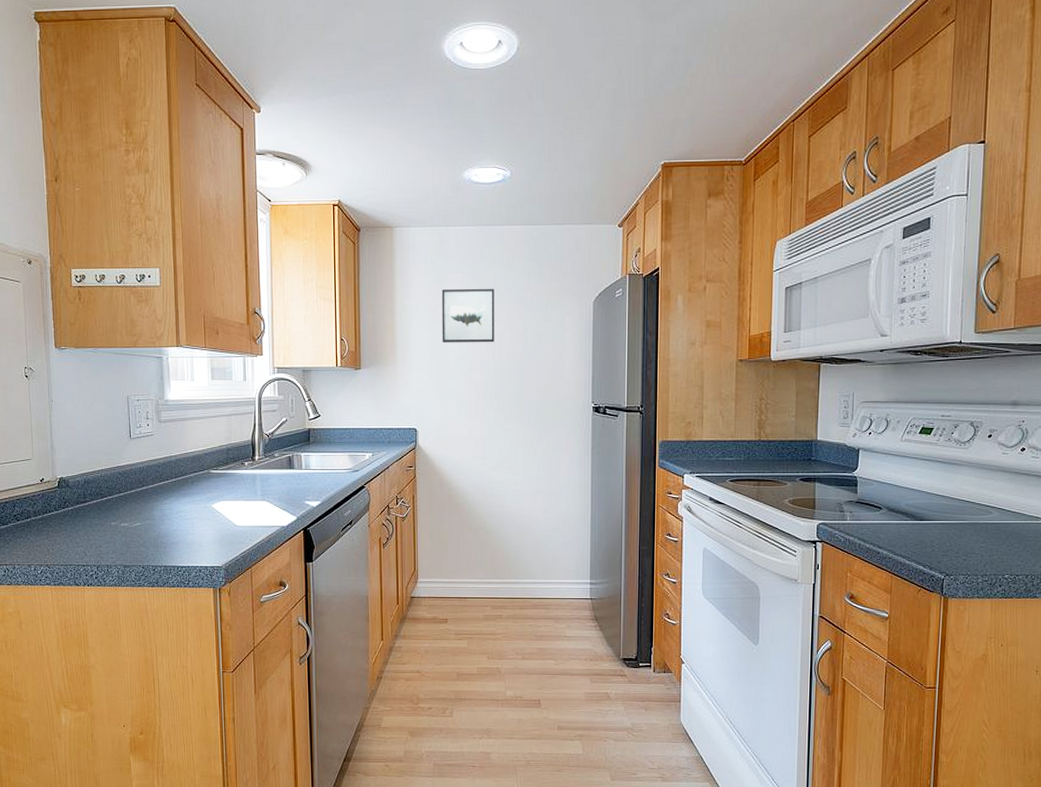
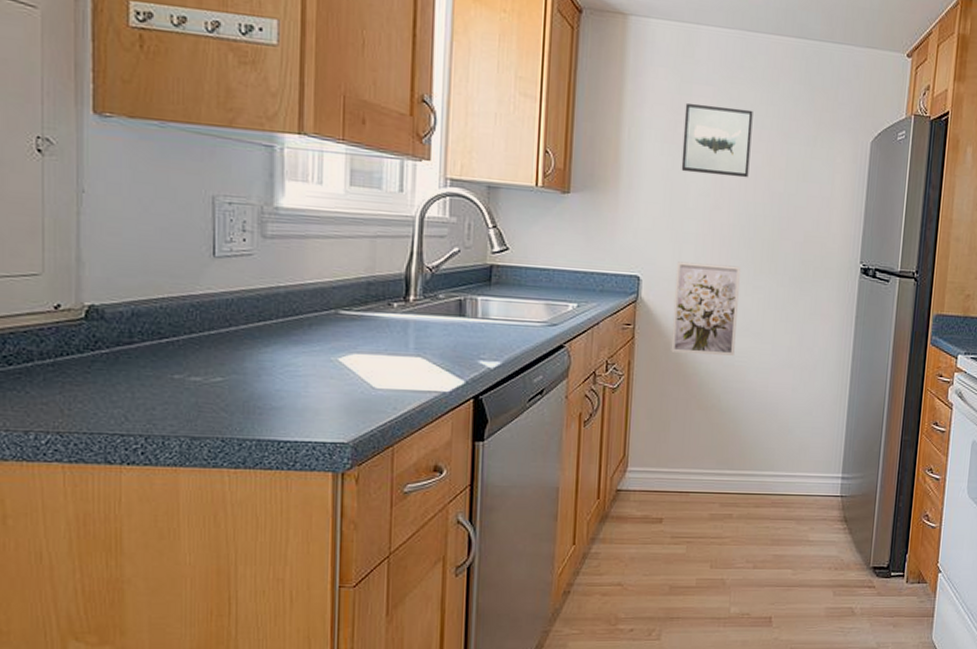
wall art: none [444,414,494,486] -> present [671,261,740,356]

